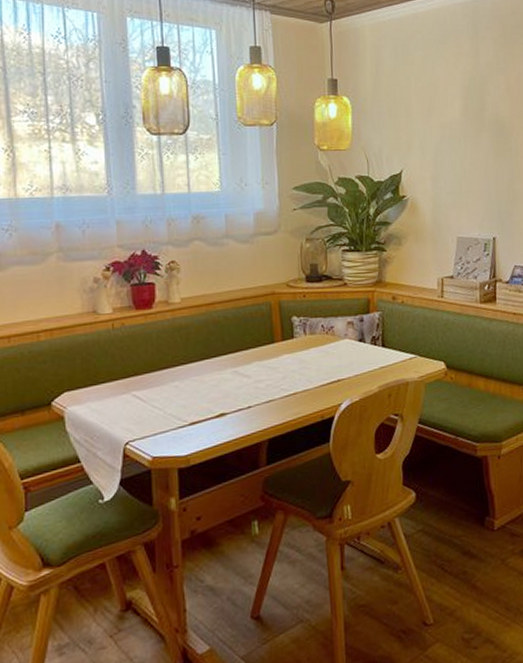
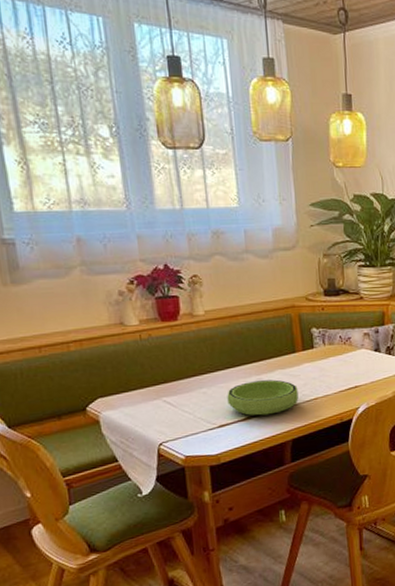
bowl: none [200,372,276,412] -> present [227,379,299,416]

